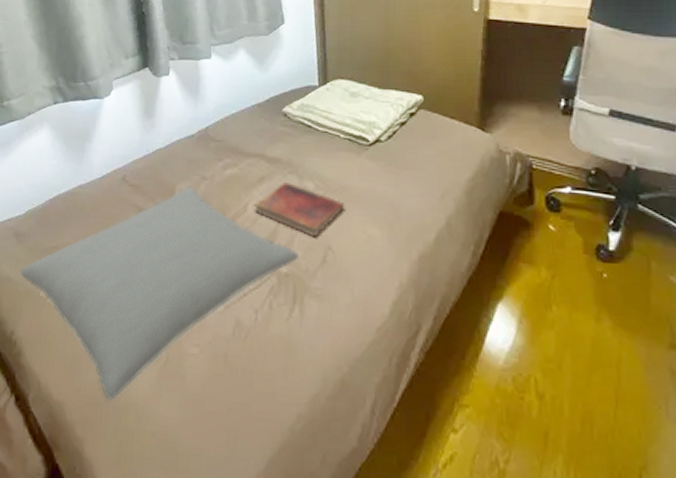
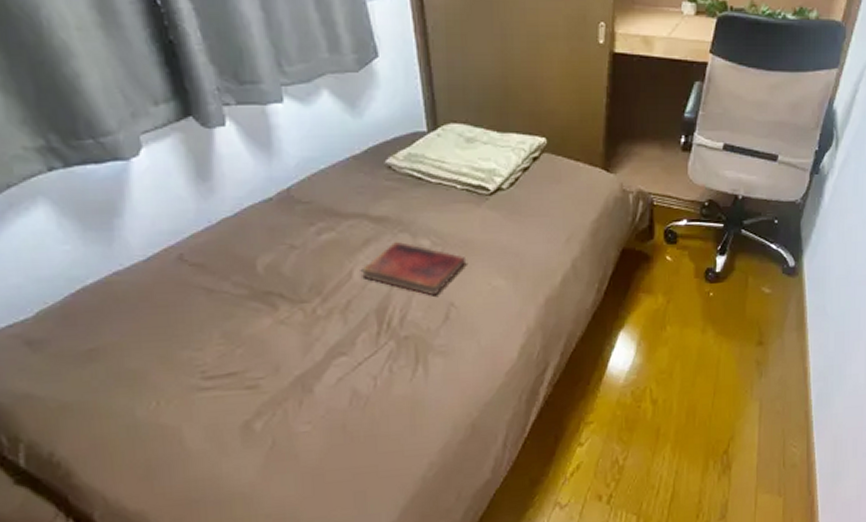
pillow: present [20,186,299,400] -> none [45,257,418,496]

